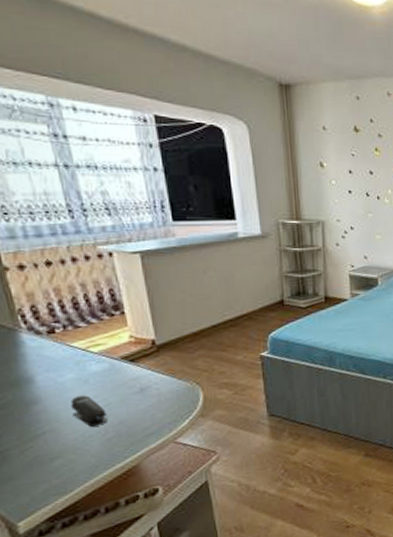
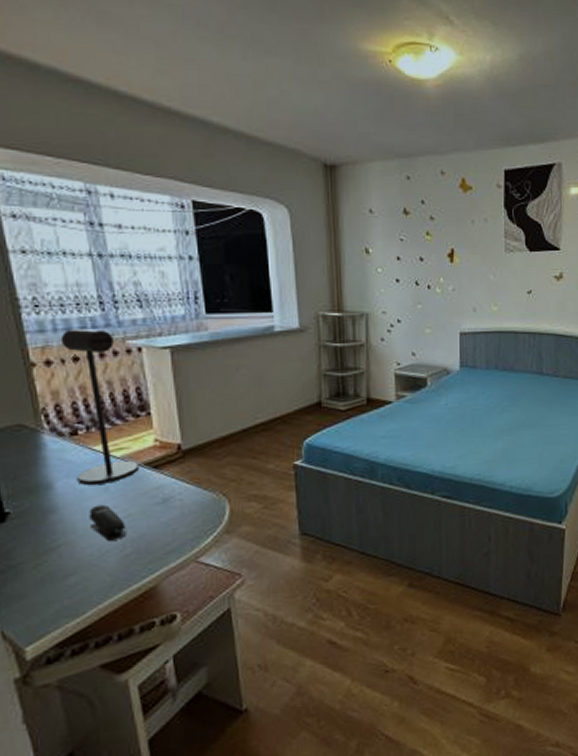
desk lamp: none [32,235,116,378] -> present [60,328,139,485]

